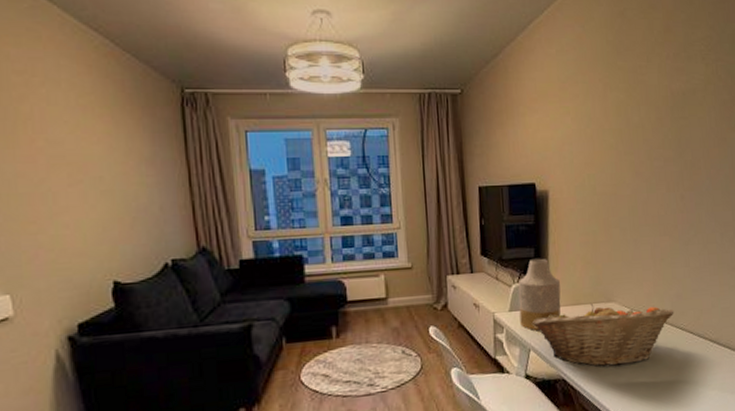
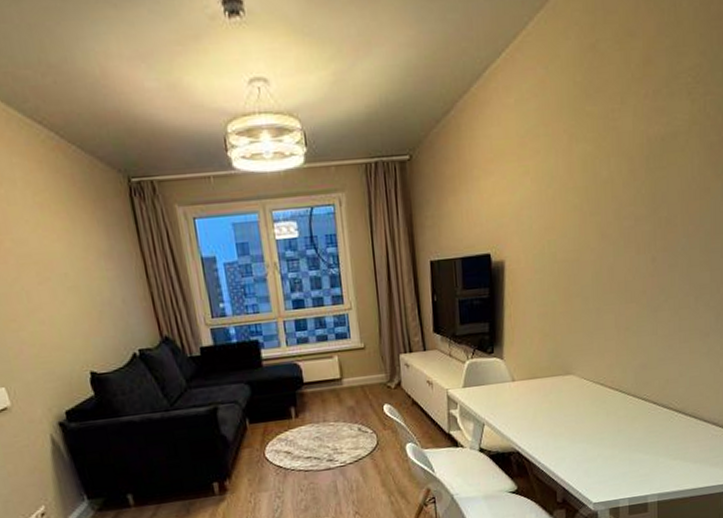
vase: present [518,258,561,331] -> none [472,333,517,406]
fruit basket: present [533,304,674,367] -> none [487,377,637,439]

